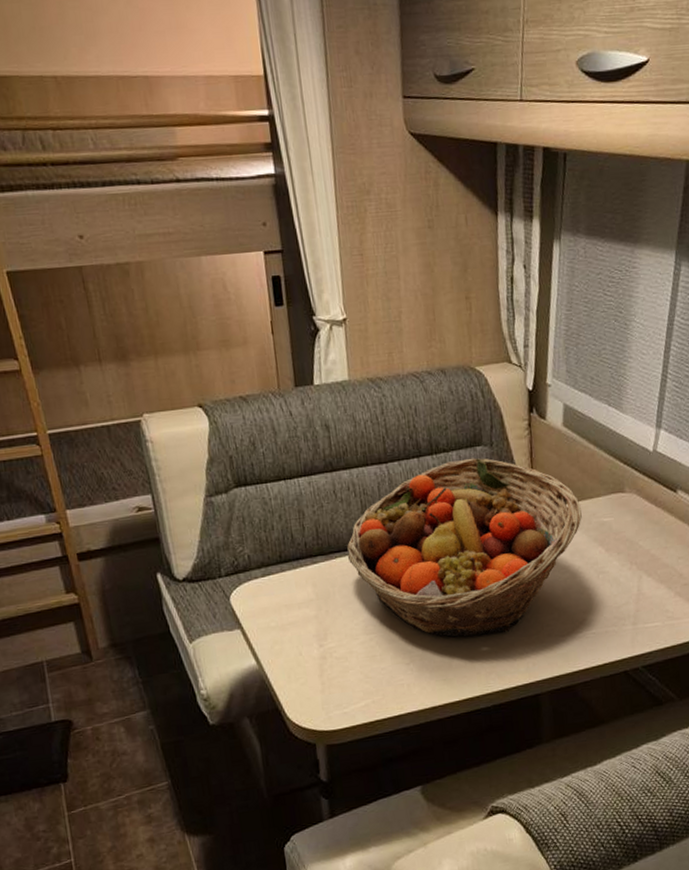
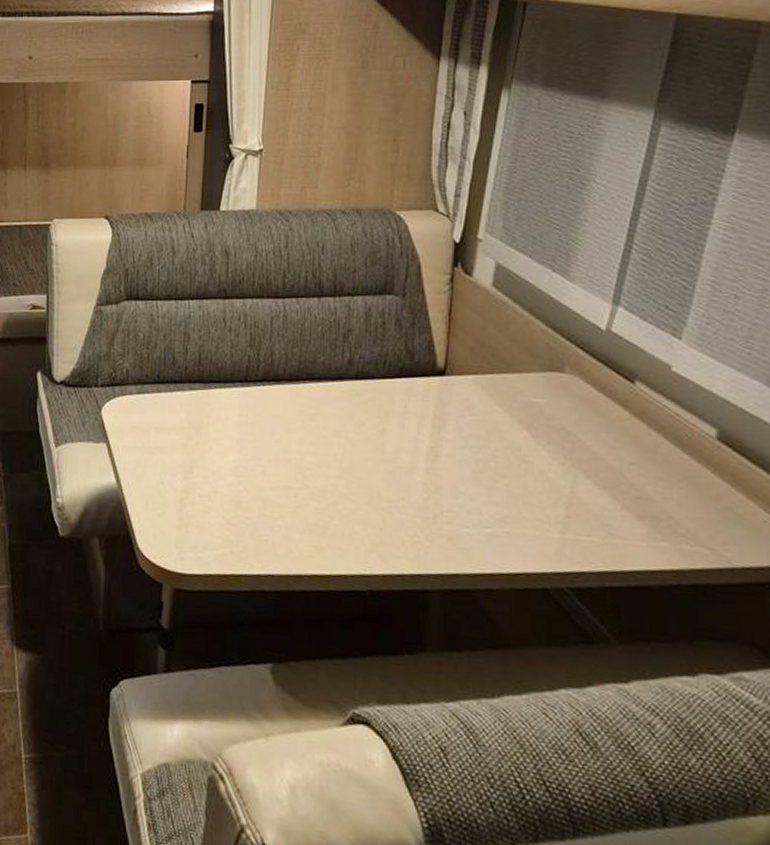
fruit basket: present [347,458,582,637] -> none [227,306,505,508]

